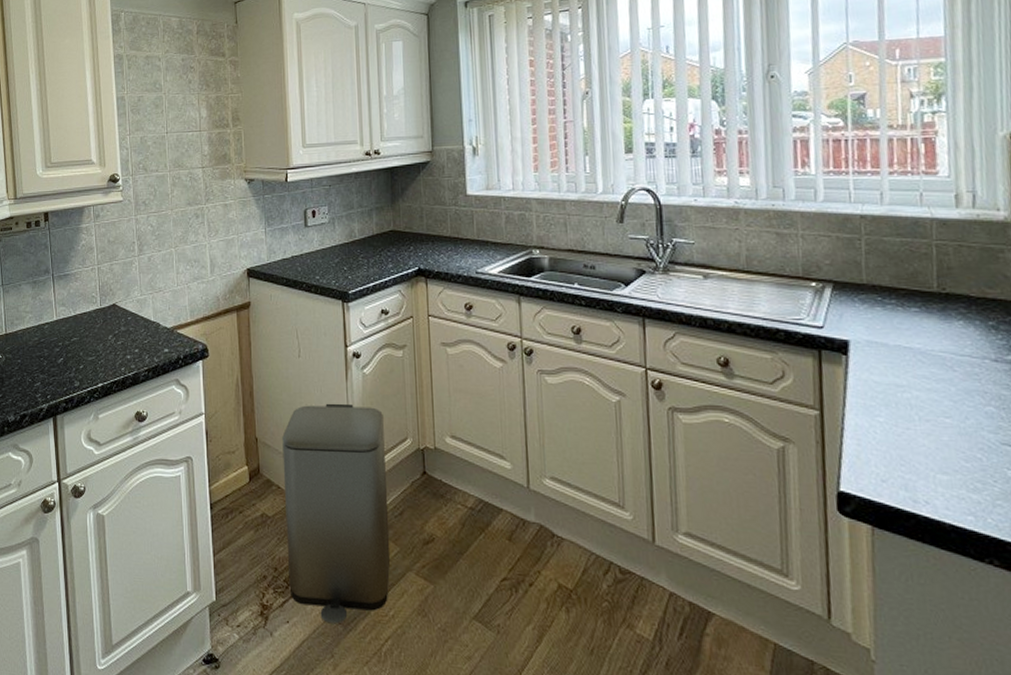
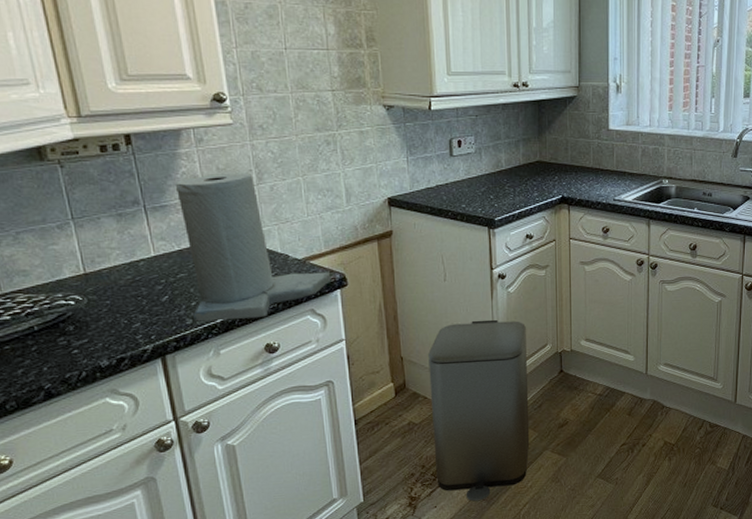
paper towel: none [76,244,195,385] -> present [174,172,331,322]

